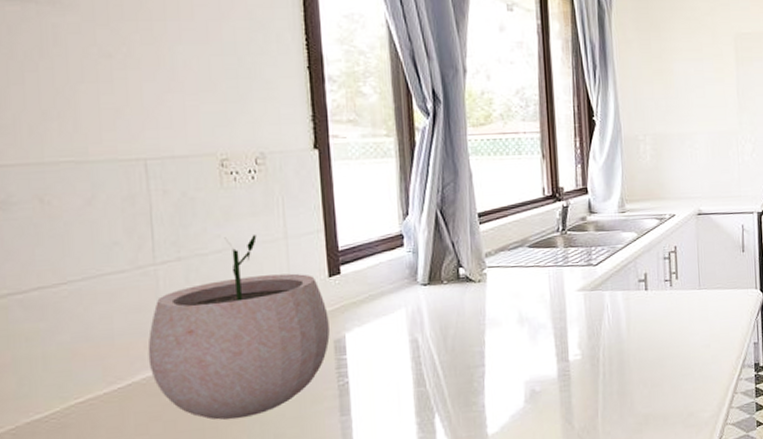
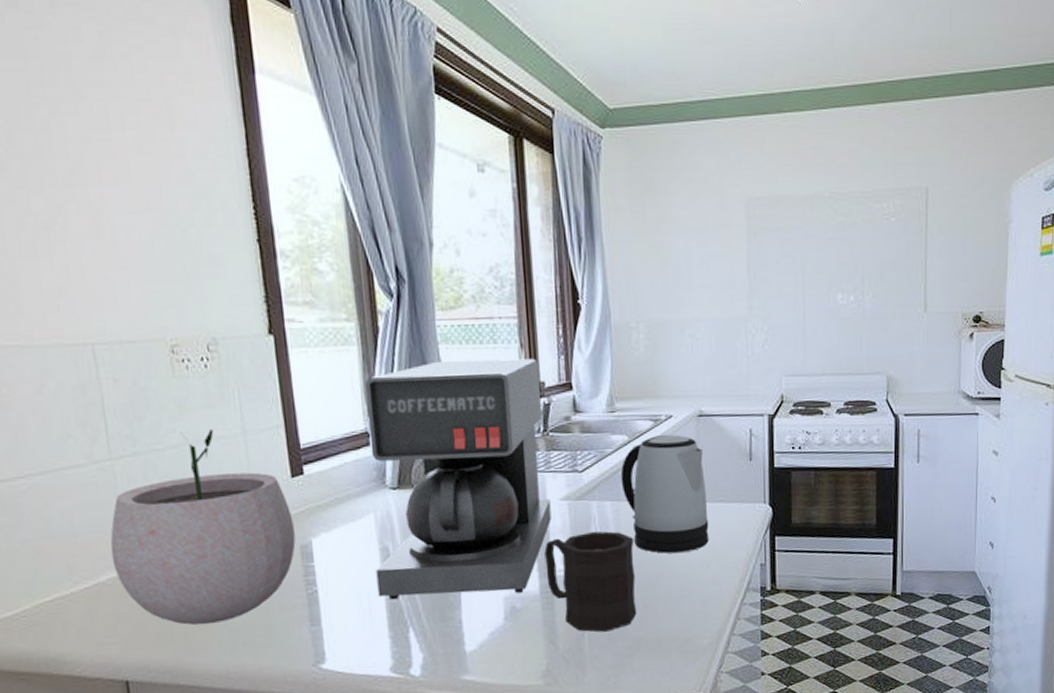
coffee maker: none [401,167,569,388] -> present [365,358,552,600]
mug: none [562,318,646,410] -> present [544,531,637,632]
kettle: none [630,230,709,337] -> present [620,434,709,554]

